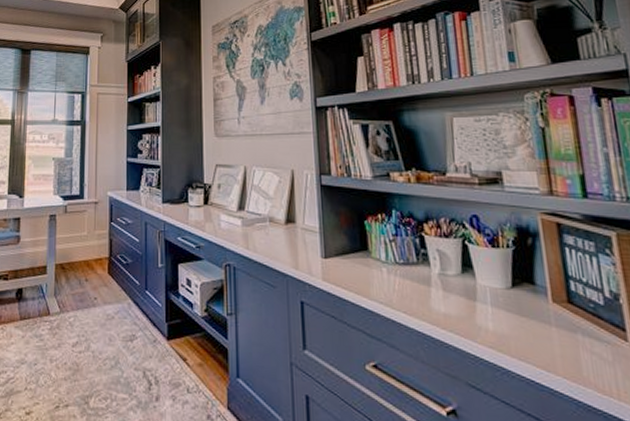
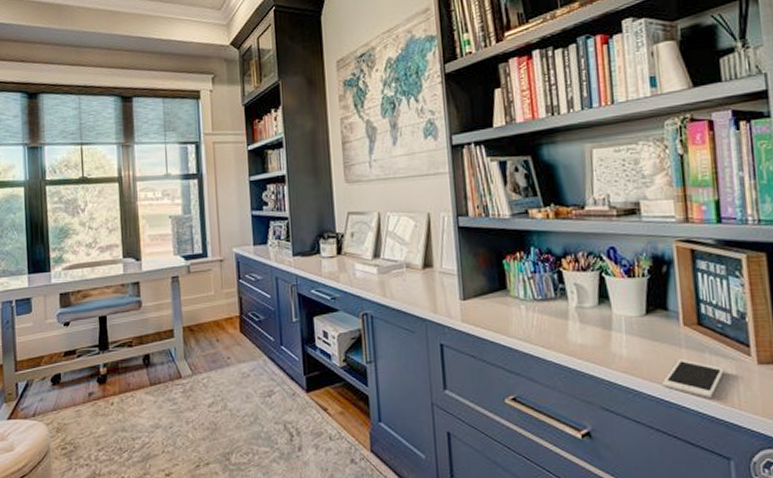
cell phone: none [532,338,600,384] -> present [662,359,724,398]

